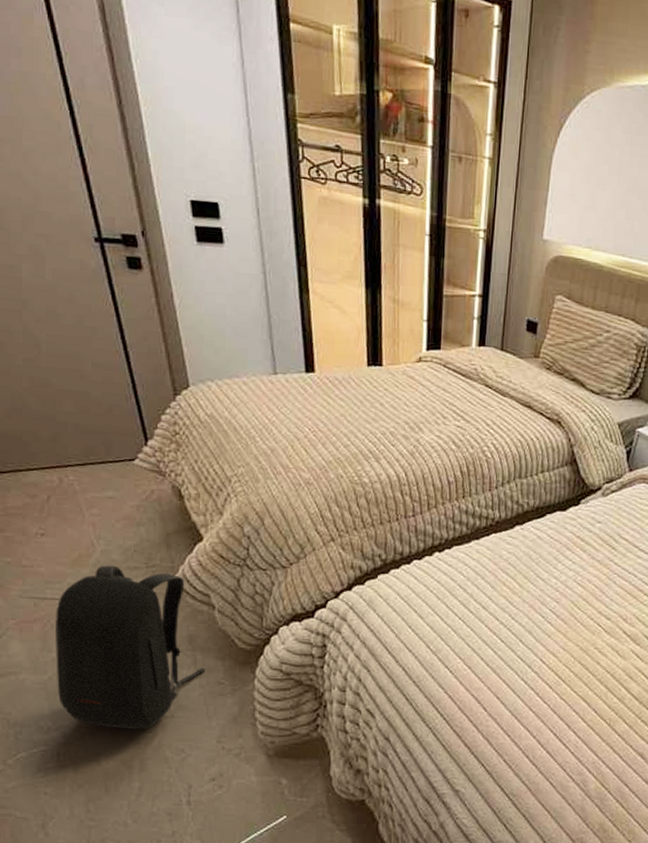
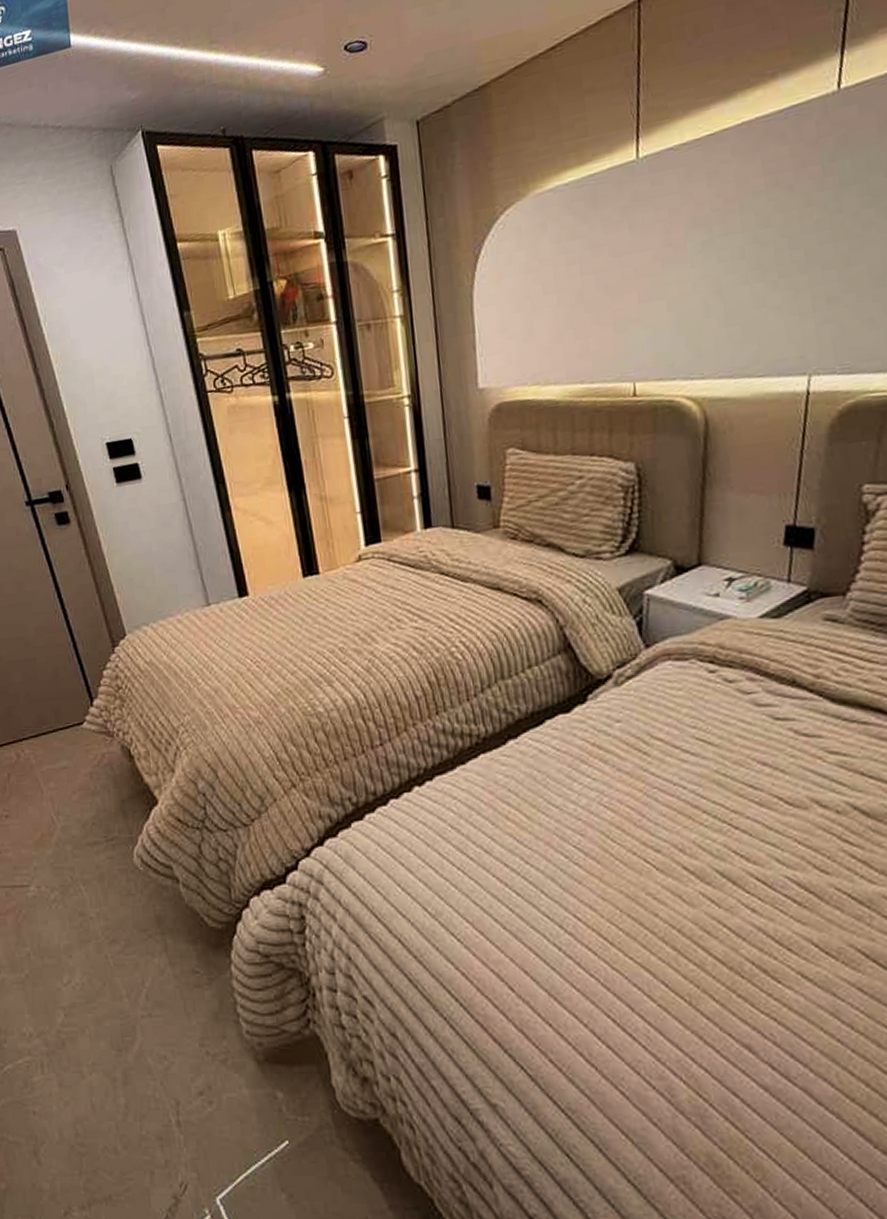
backpack: present [56,565,206,730] -> none [26,842,178,1033]

